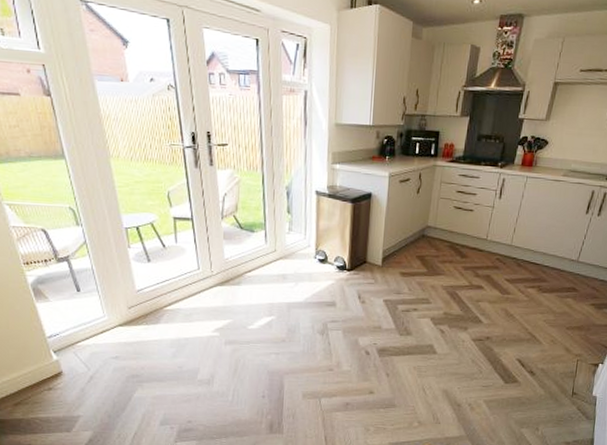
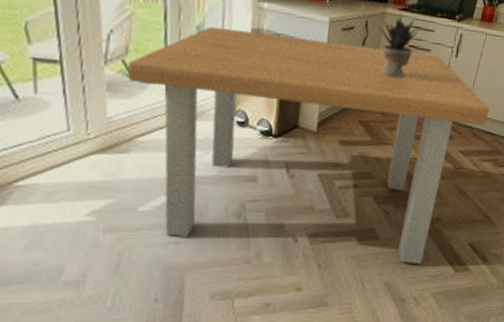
dining table: none [237,186,532,376] -> present [127,26,490,265]
potted plant: none [429,163,467,220] -> present [377,12,421,79]

